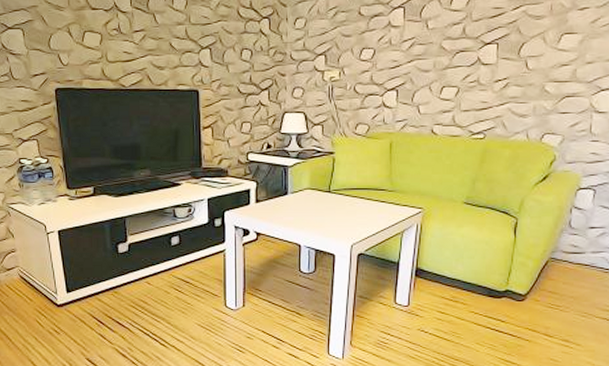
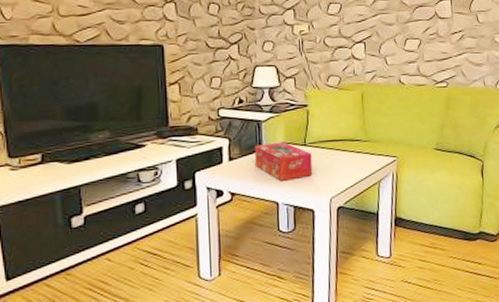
tissue box: none [281,187,336,225] -> present [255,142,313,181]

